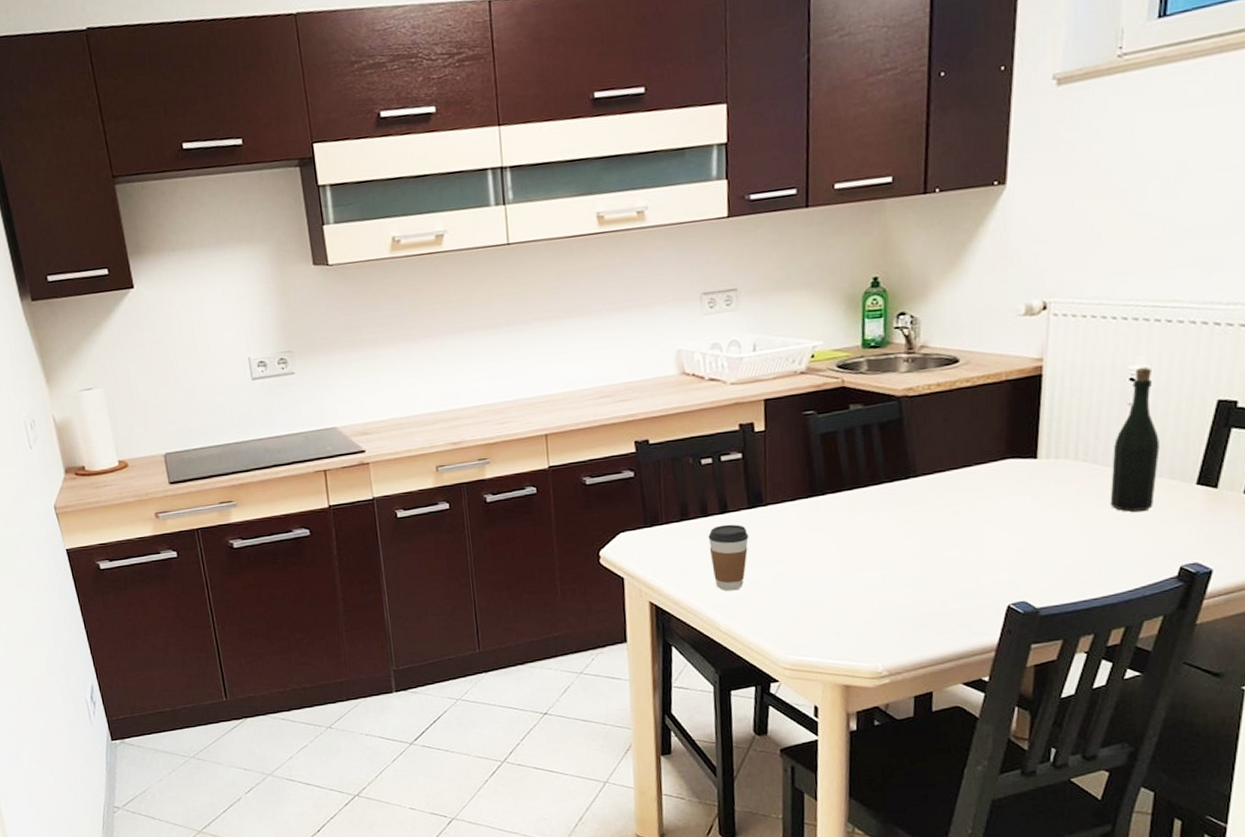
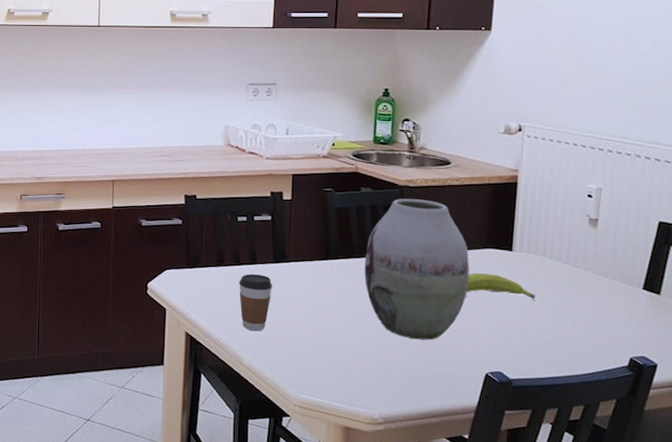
vase: none [857,409,986,577] -> present [364,199,469,340]
fruit: none [982,489,1066,514] -> present [466,273,535,300]
bottle: present [1110,367,1160,512] -> none [572,187,612,306]

